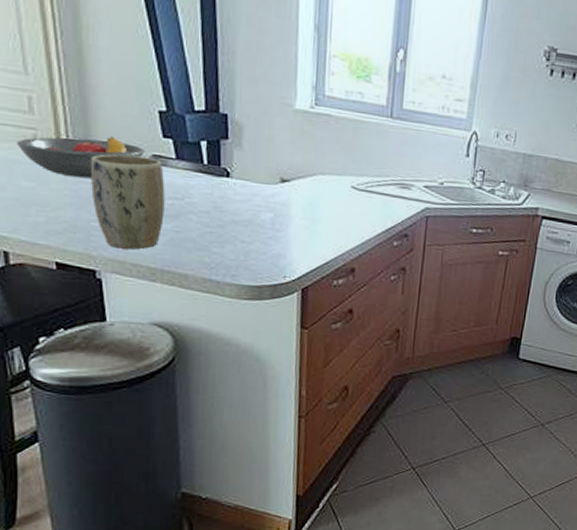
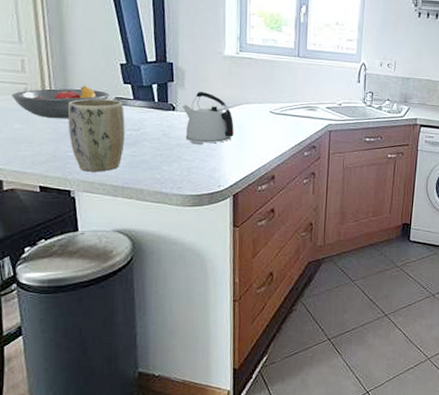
kettle: none [239,154,305,223] -> present [182,91,234,145]

